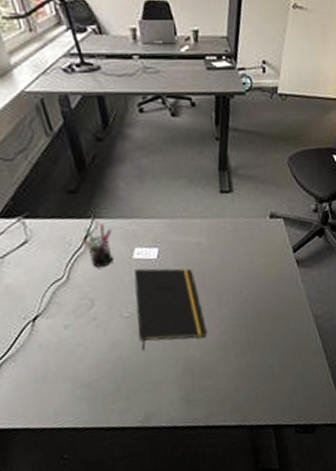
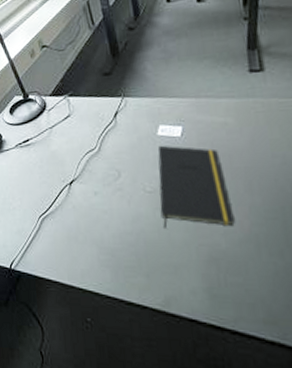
pen holder: present [81,223,113,268] -> none [112,101,139,142]

